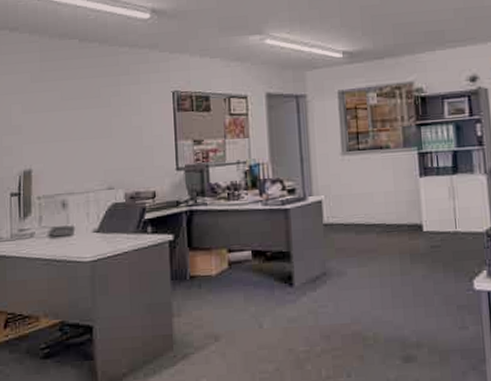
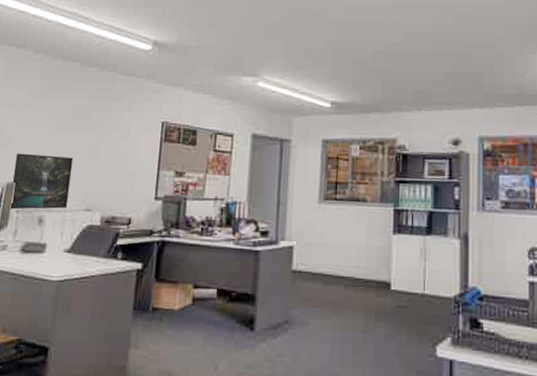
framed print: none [27,137,89,197] -> present [8,153,74,210]

